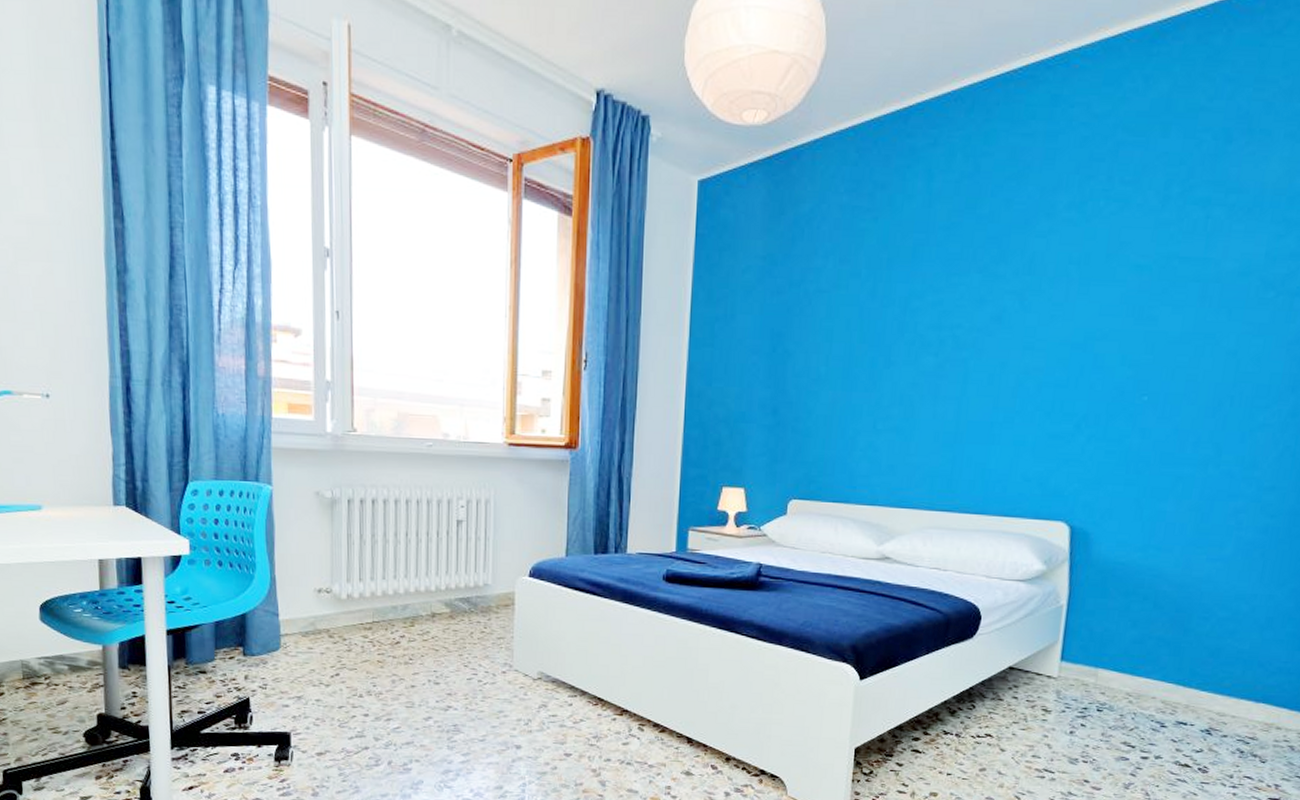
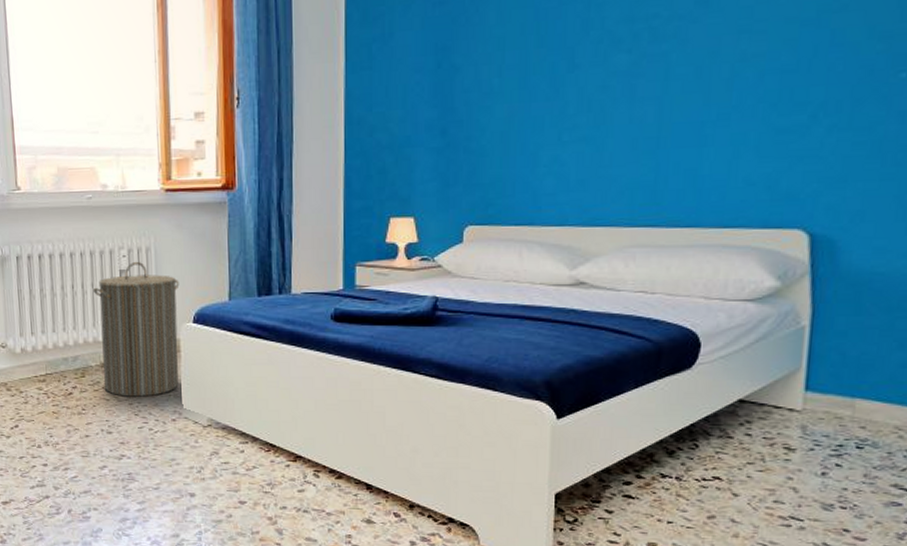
laundry hamper: none [429,512,517,649] -> present [93,261,180,397]

